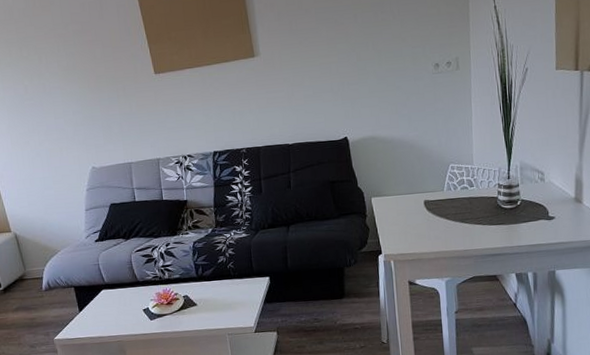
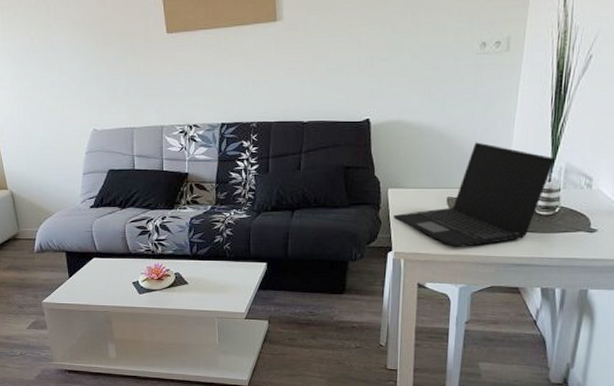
laptop: none [379,149,511,246] -> present [393,142,555,248]

